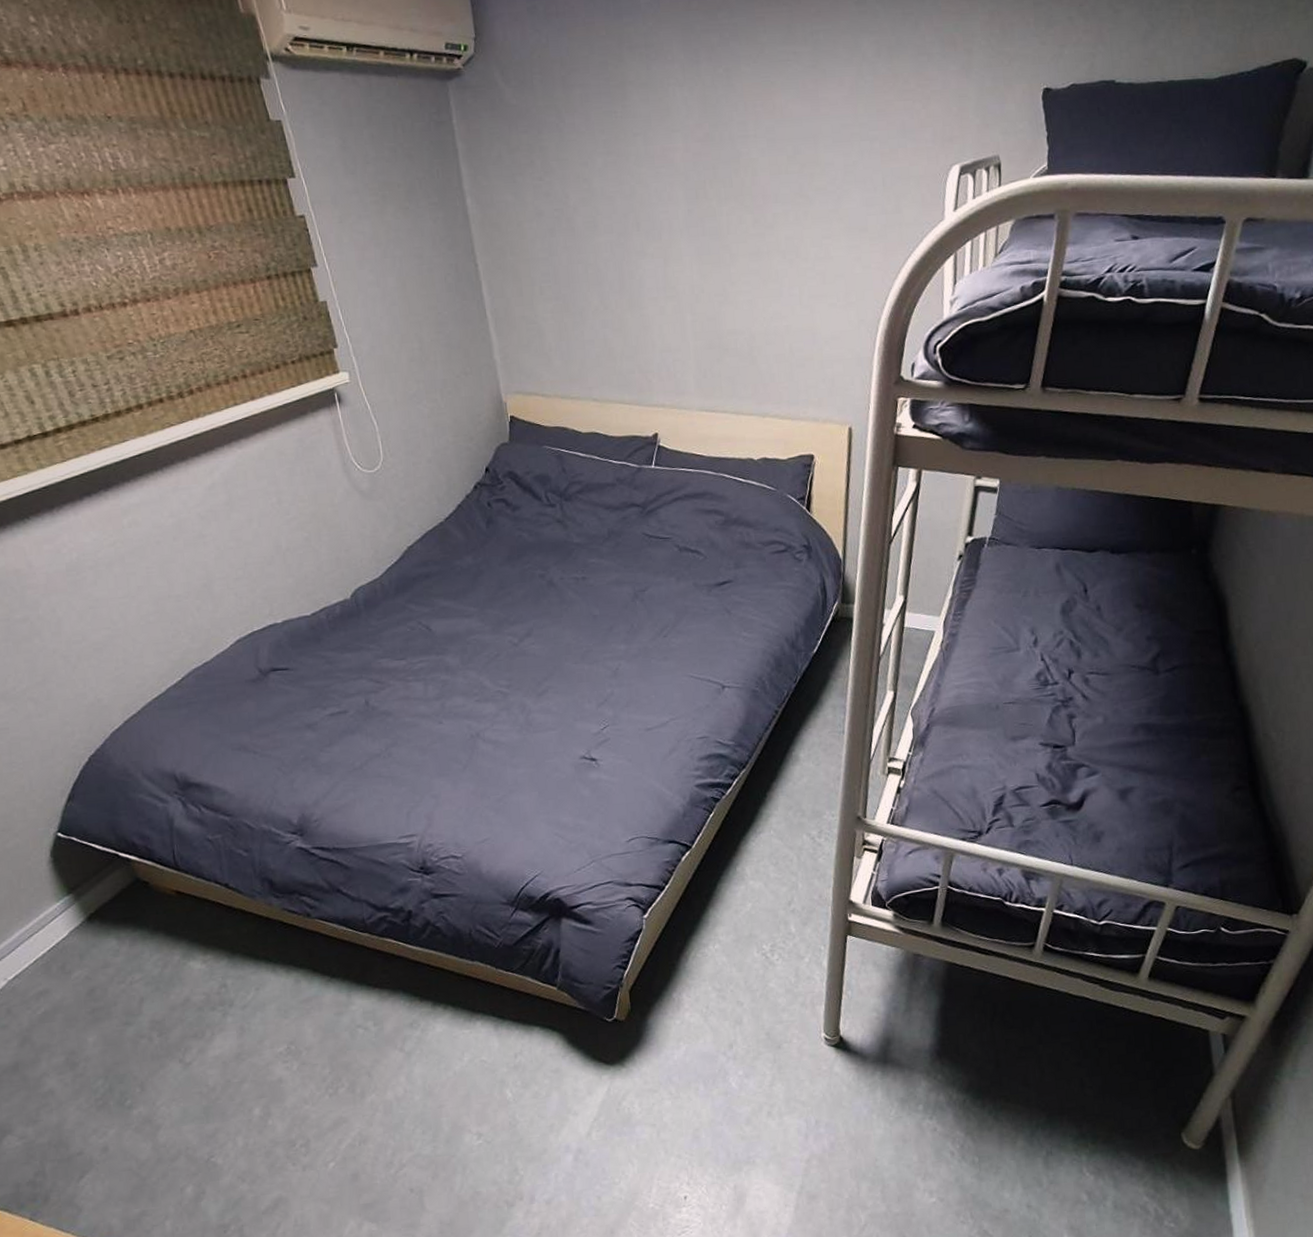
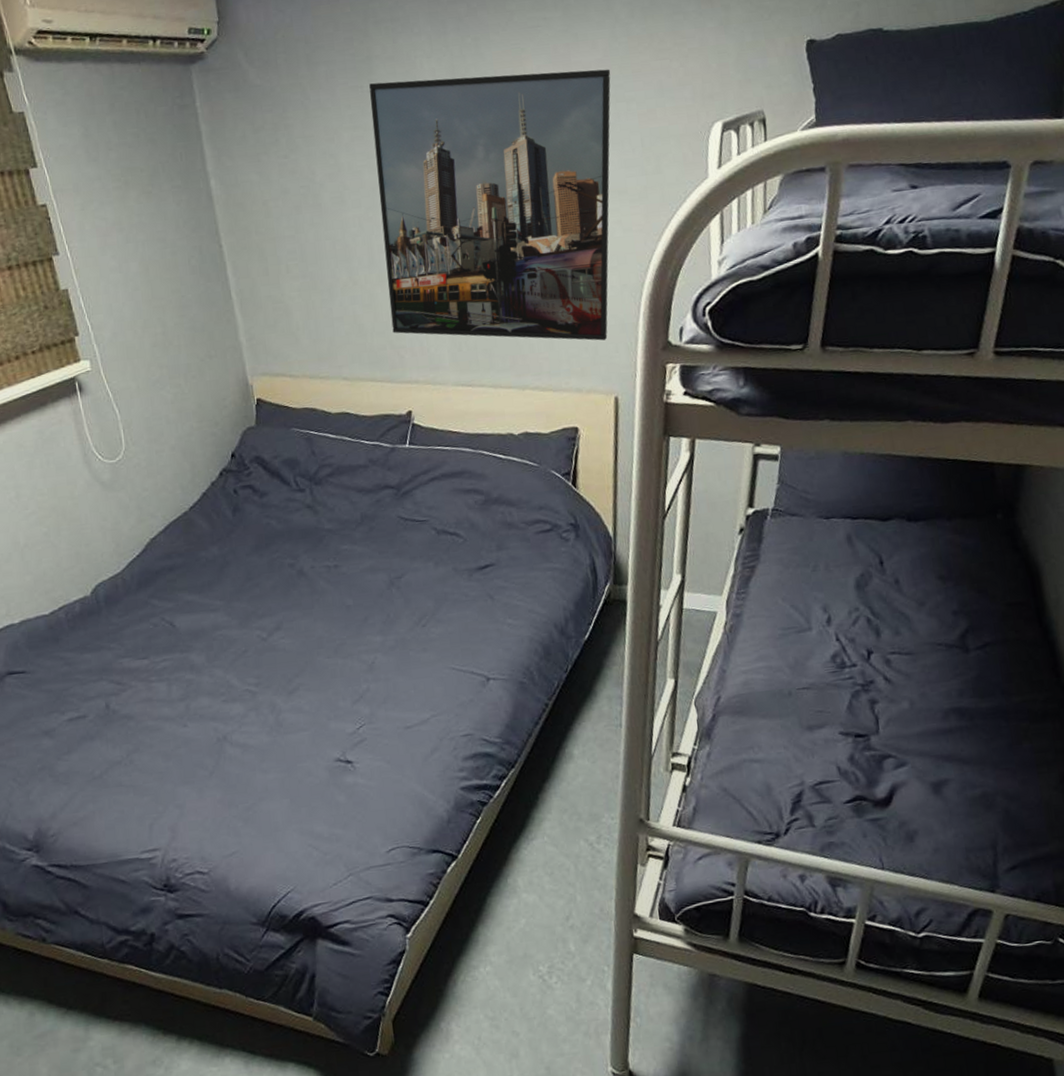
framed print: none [623,107,856,373] -> present [369,69,611,341]

